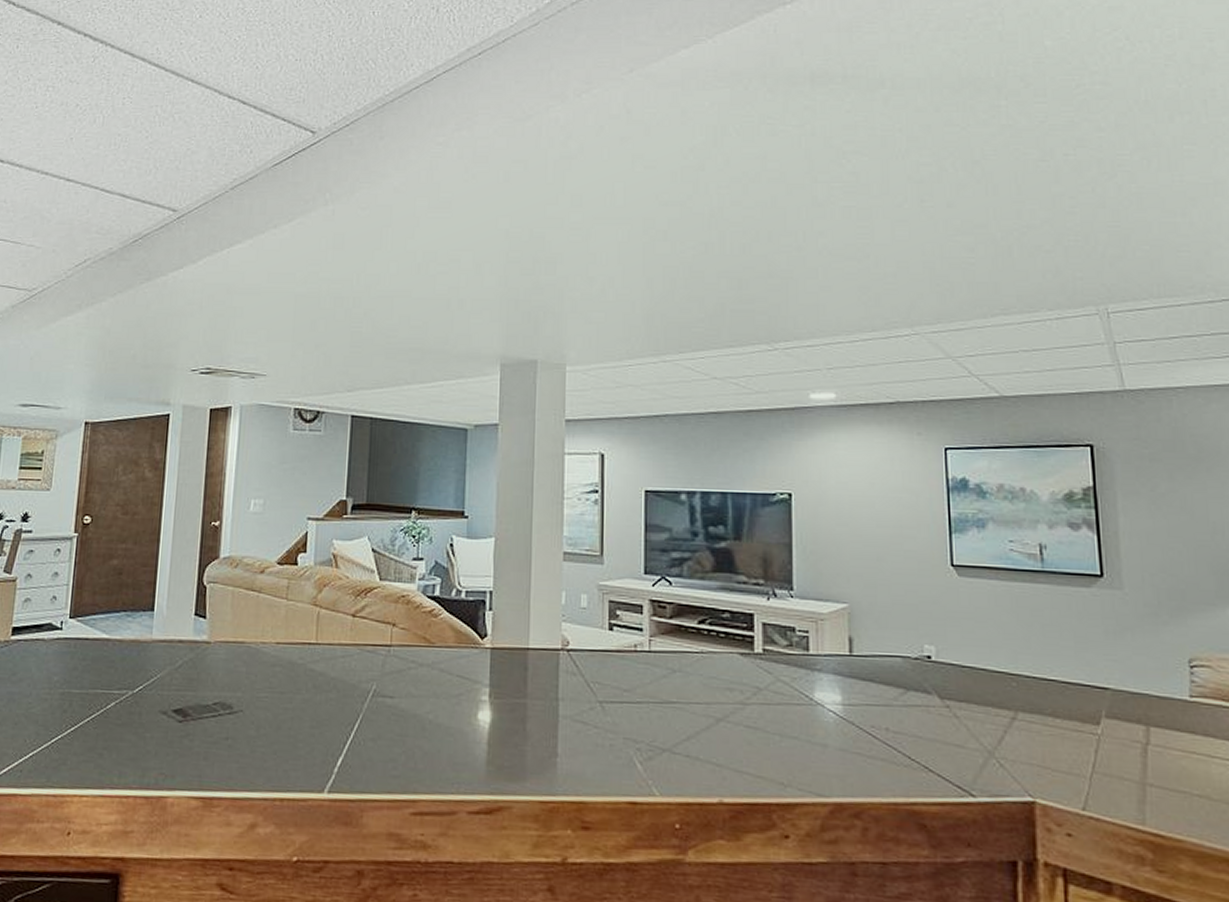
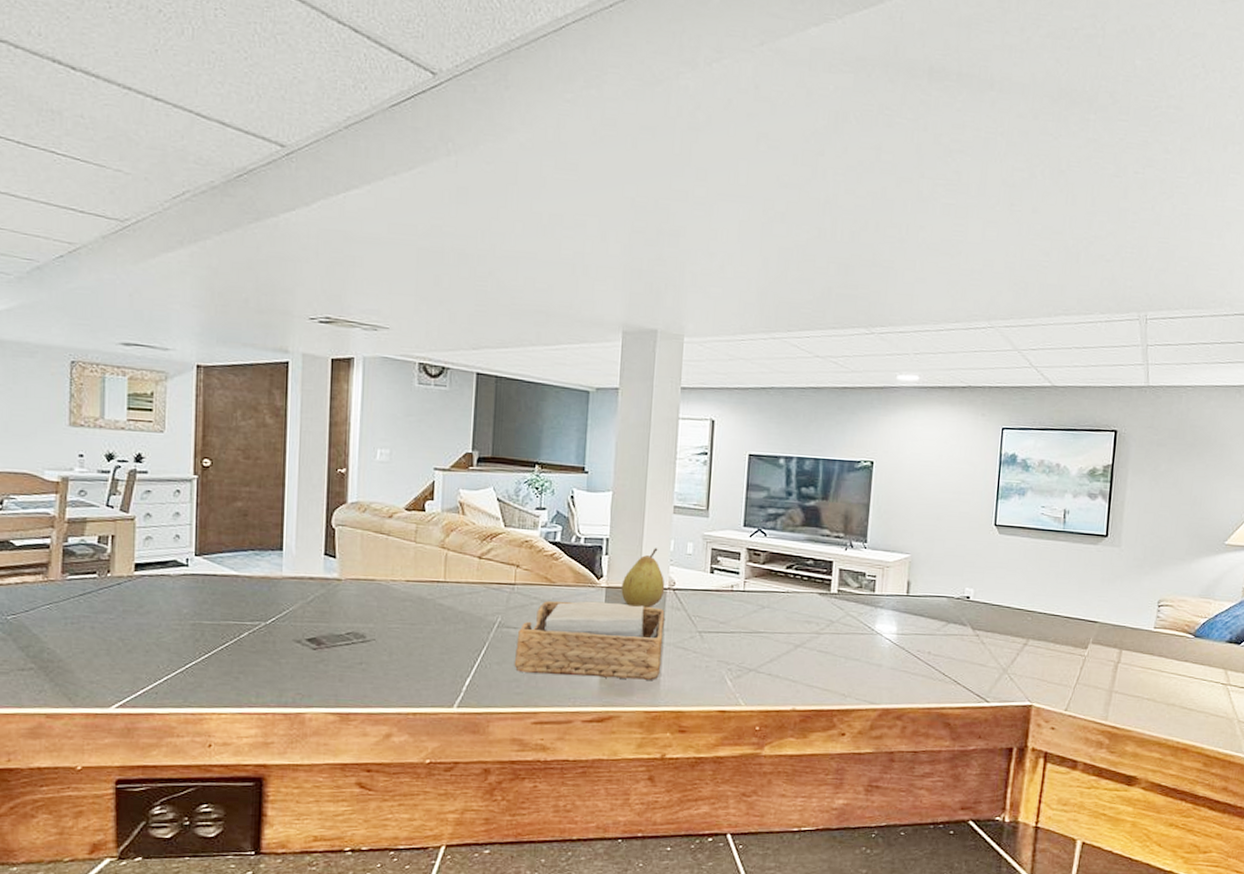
napkin holder: none [390,664,560,762] -> present [514,601,666,680]
fruit: none [508,601,558,673] -> present [621,548,665,608]

